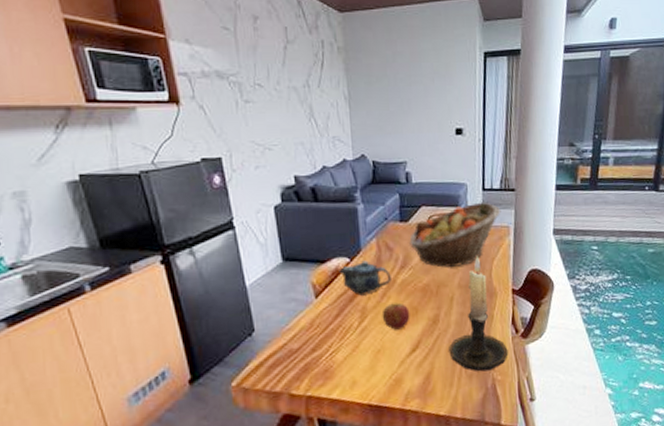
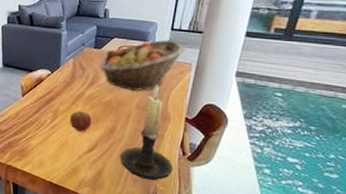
teapot: present [339,260,391,296] -> none [41,74,81,101]

